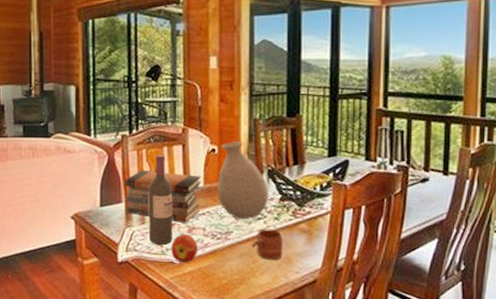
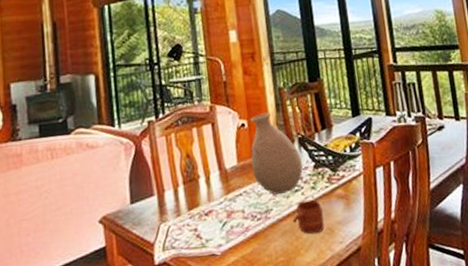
book stack: present [125,170,202,224] -> none [155,154,236,209]
wine bottle: present [149,154,172,246] -> none [181,136,211,238]
apple: present [171,234,197,262] -> none [210,220,239,253]

